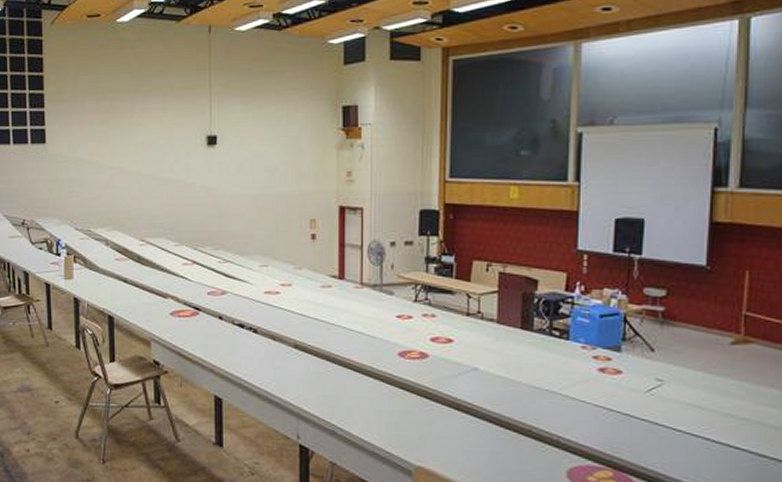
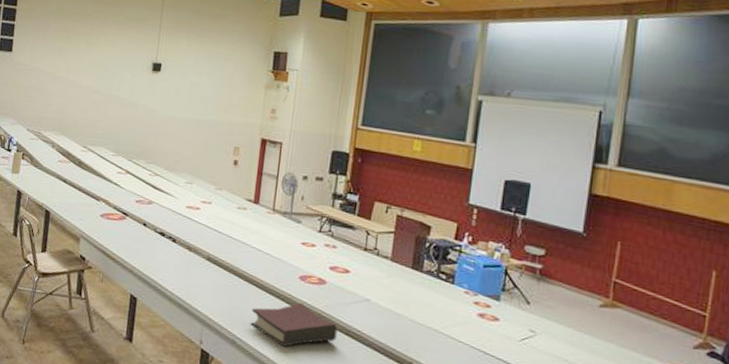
hardback book: none [349,382,446,432] -> present [250,303,338,348]

